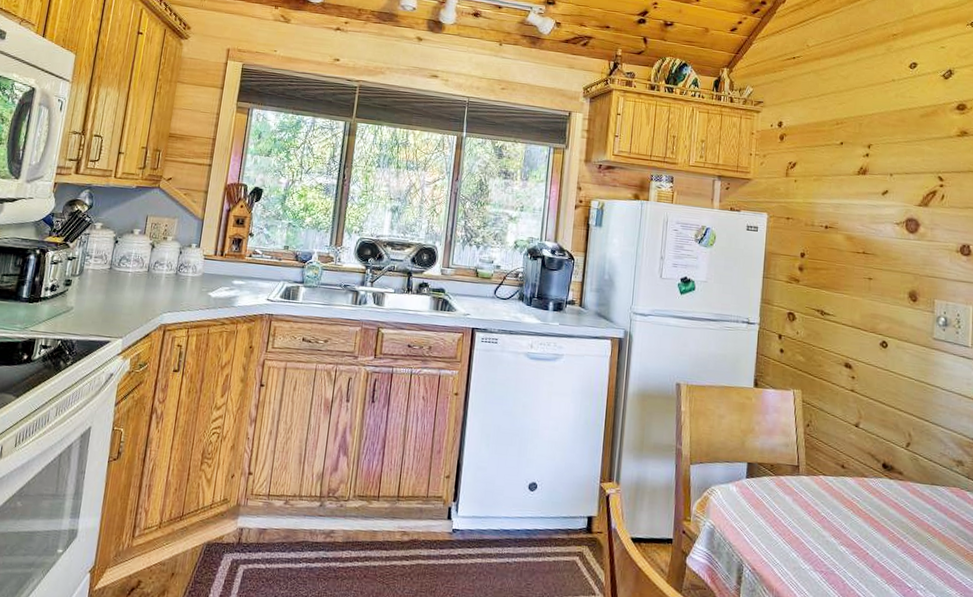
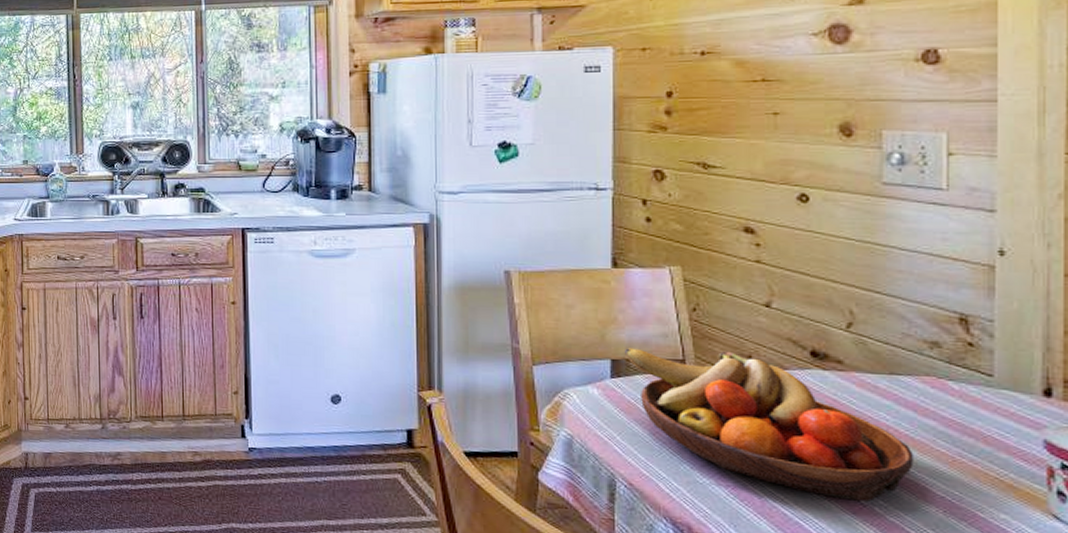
fruit bowl: none [758,453,944,586] -> present [625,347,913,502]

